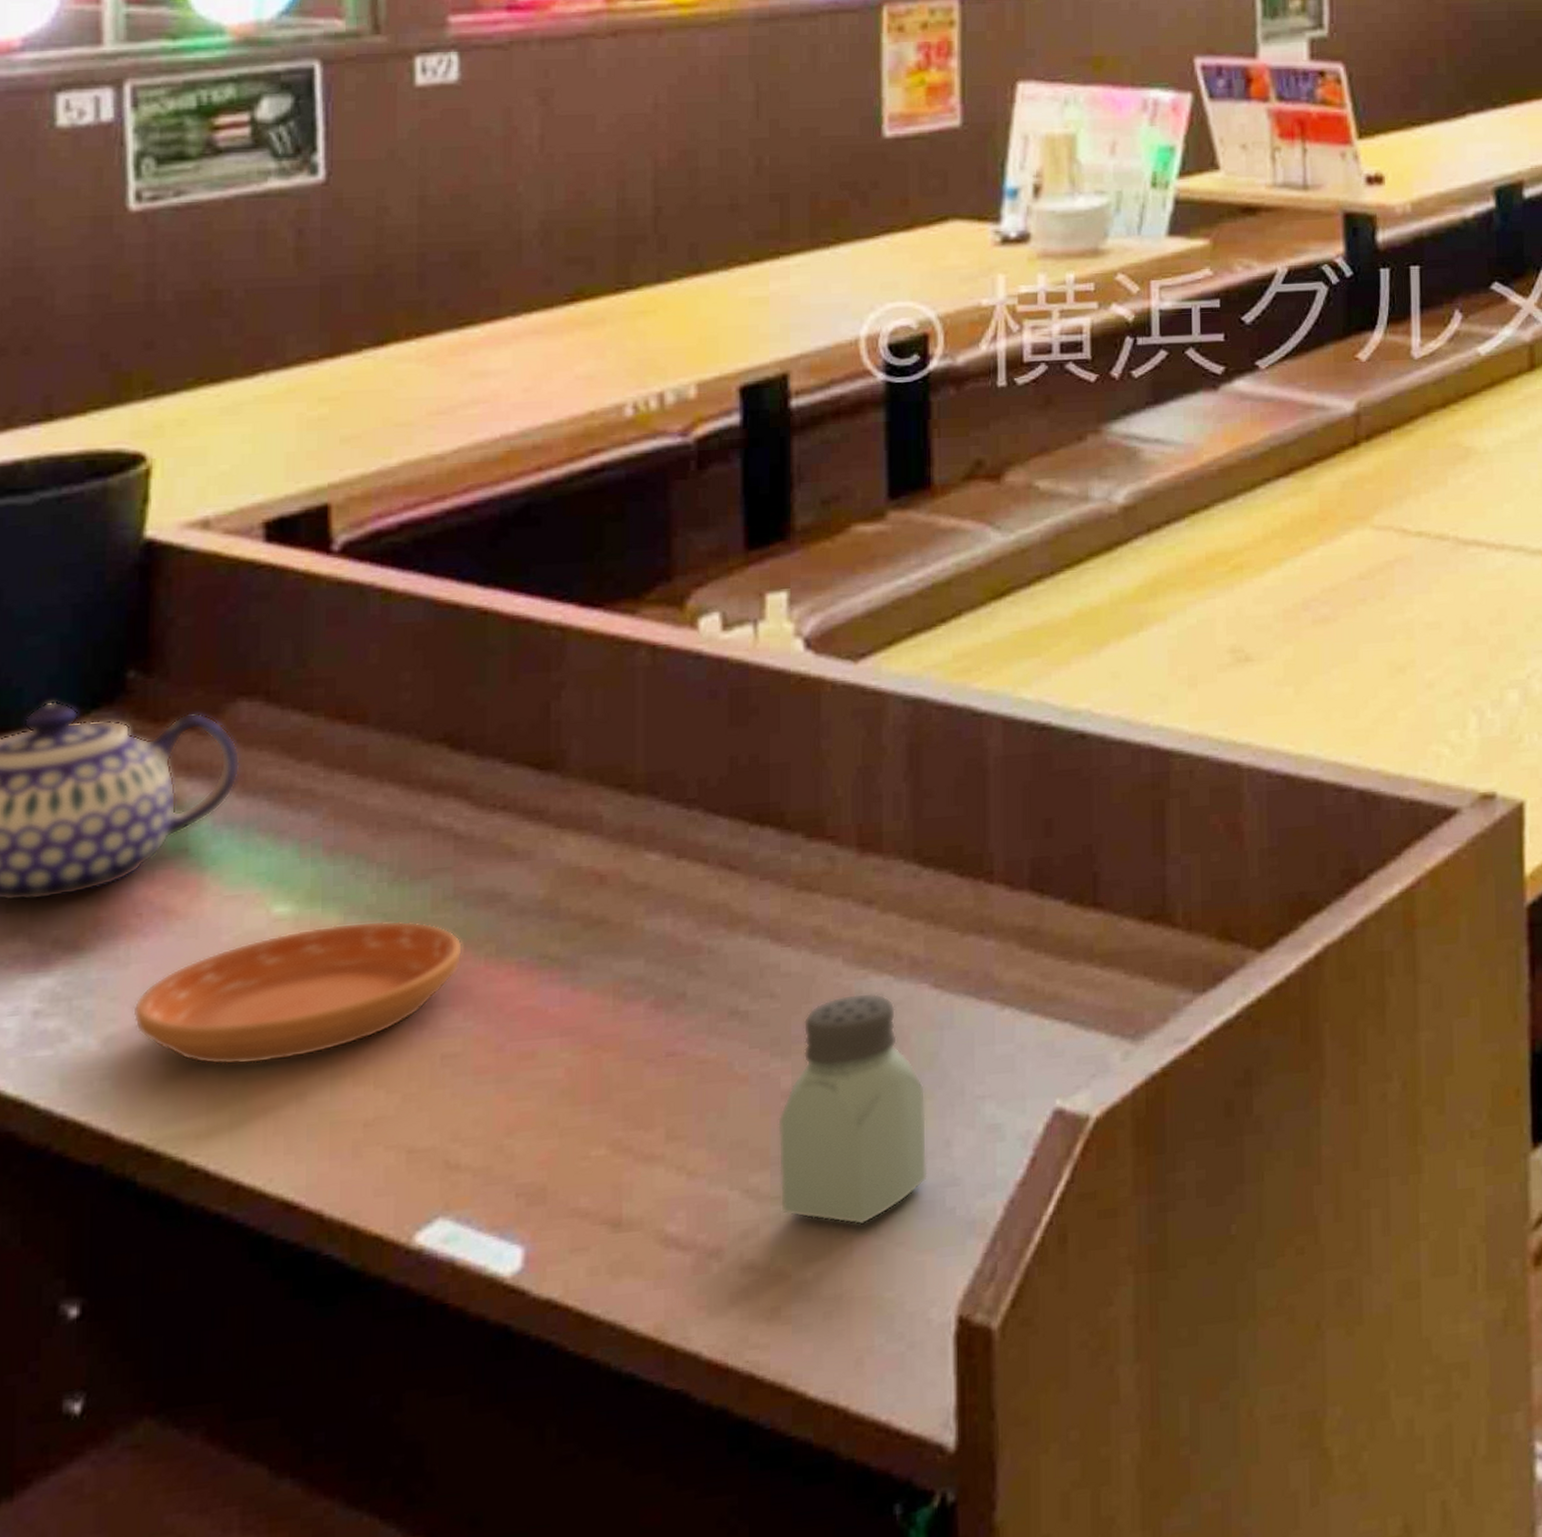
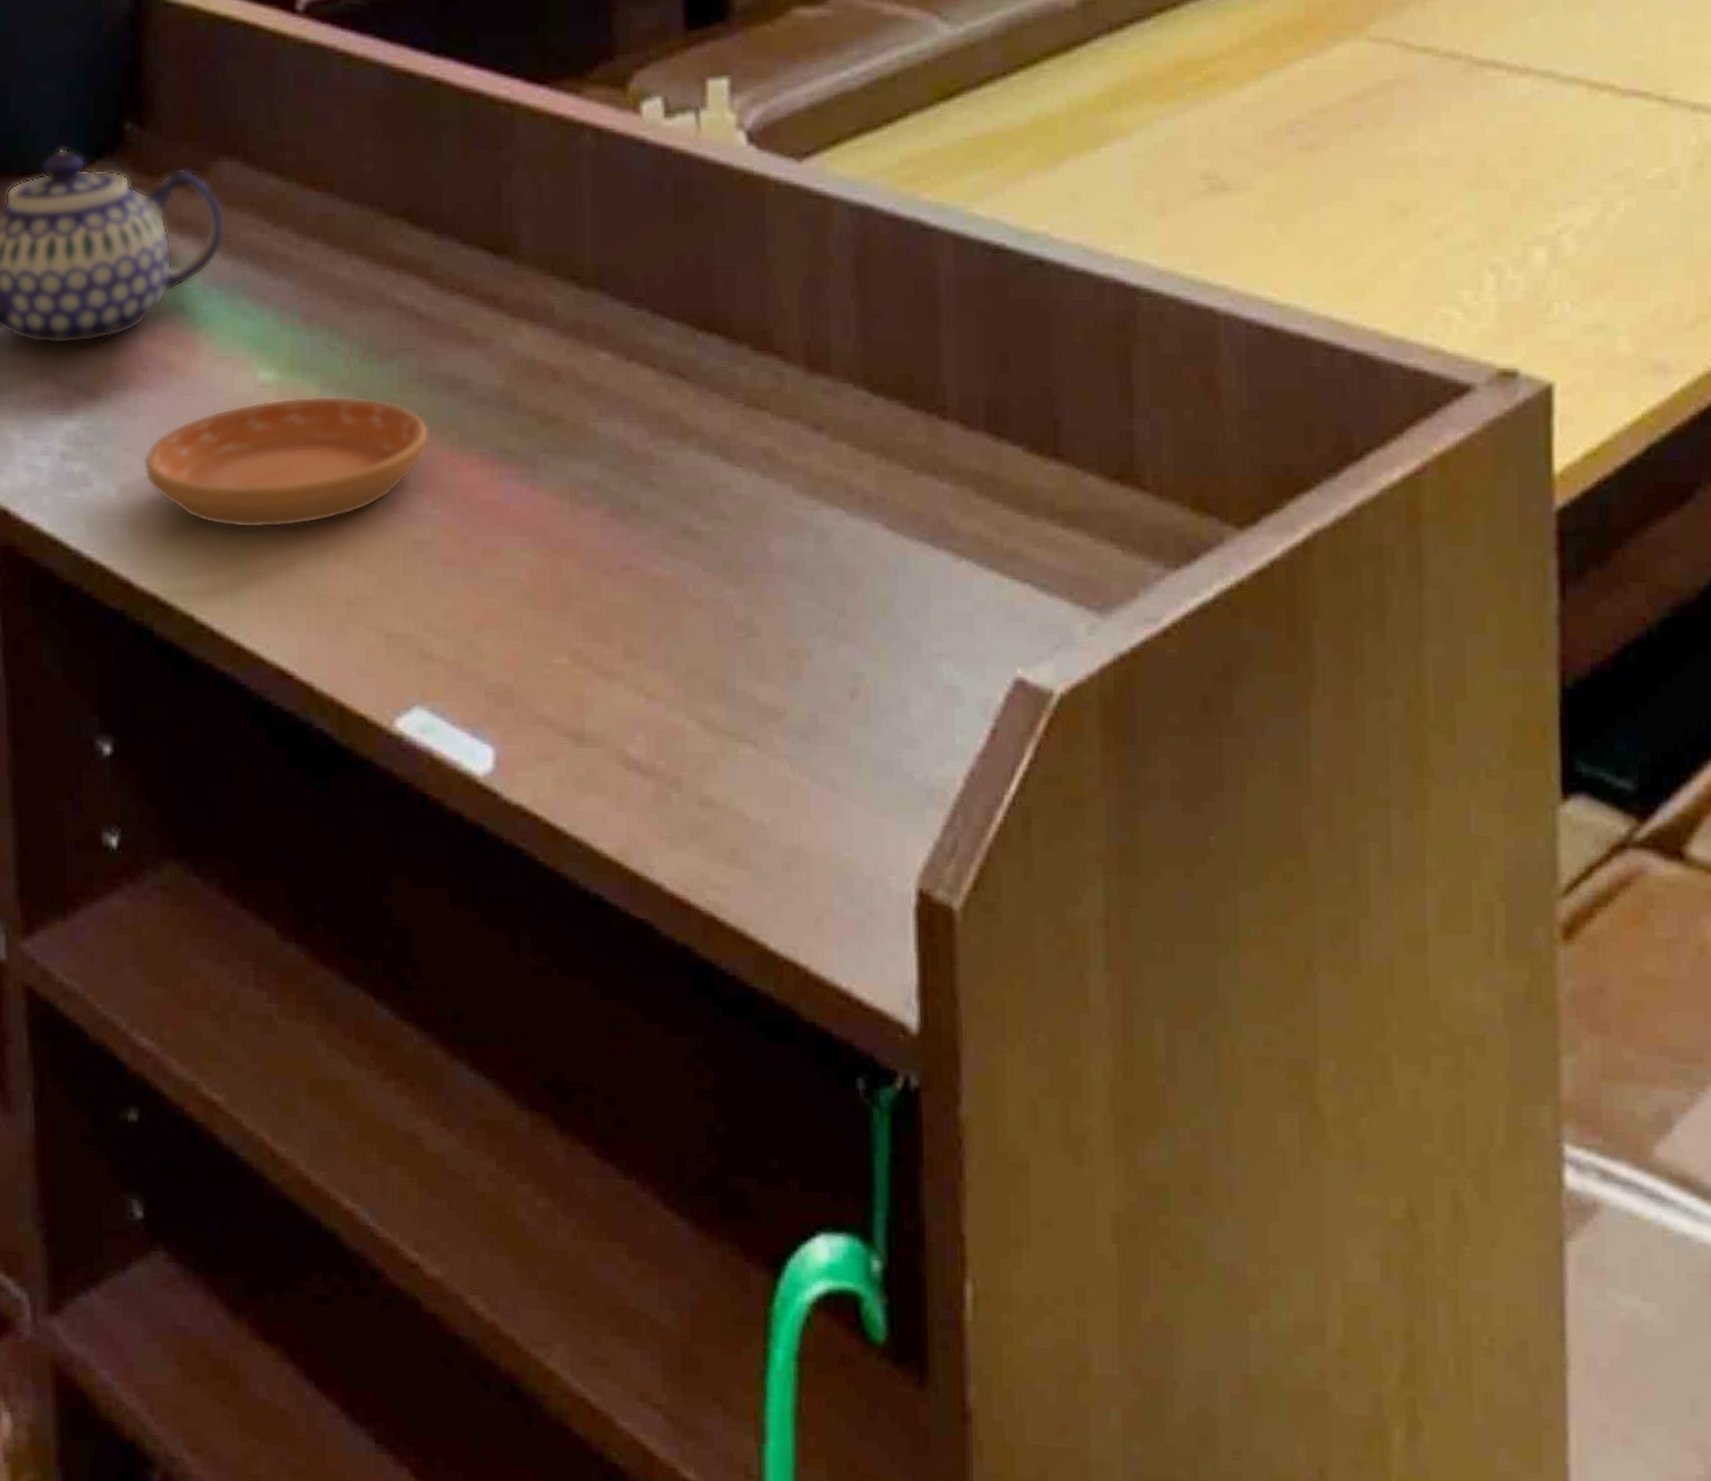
saltshaker: present [778,993,928,1225] -> none [732,525,884,775]

